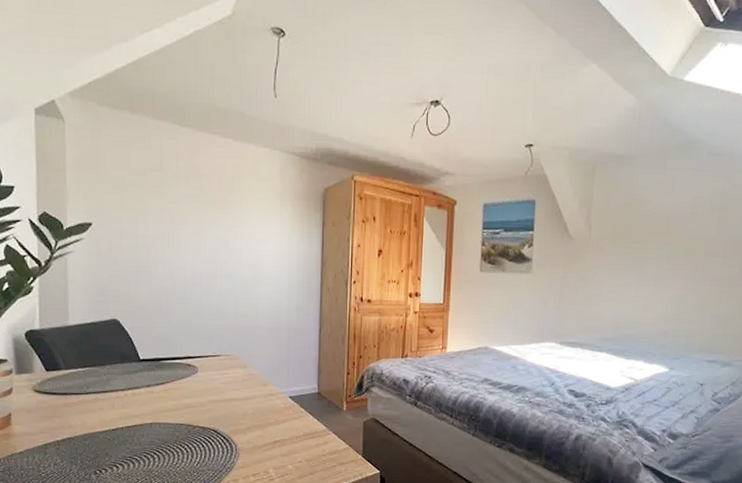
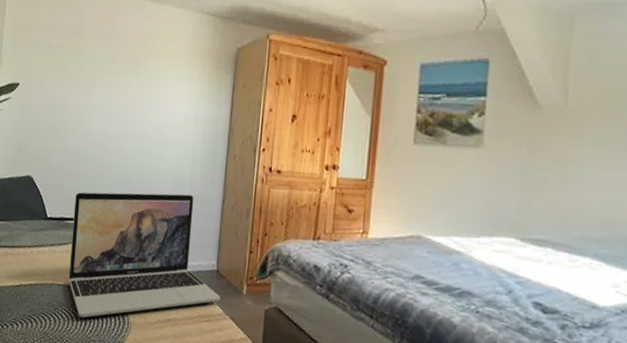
laptop: none [168,326,324,451] -> present [68,192,221,318]

